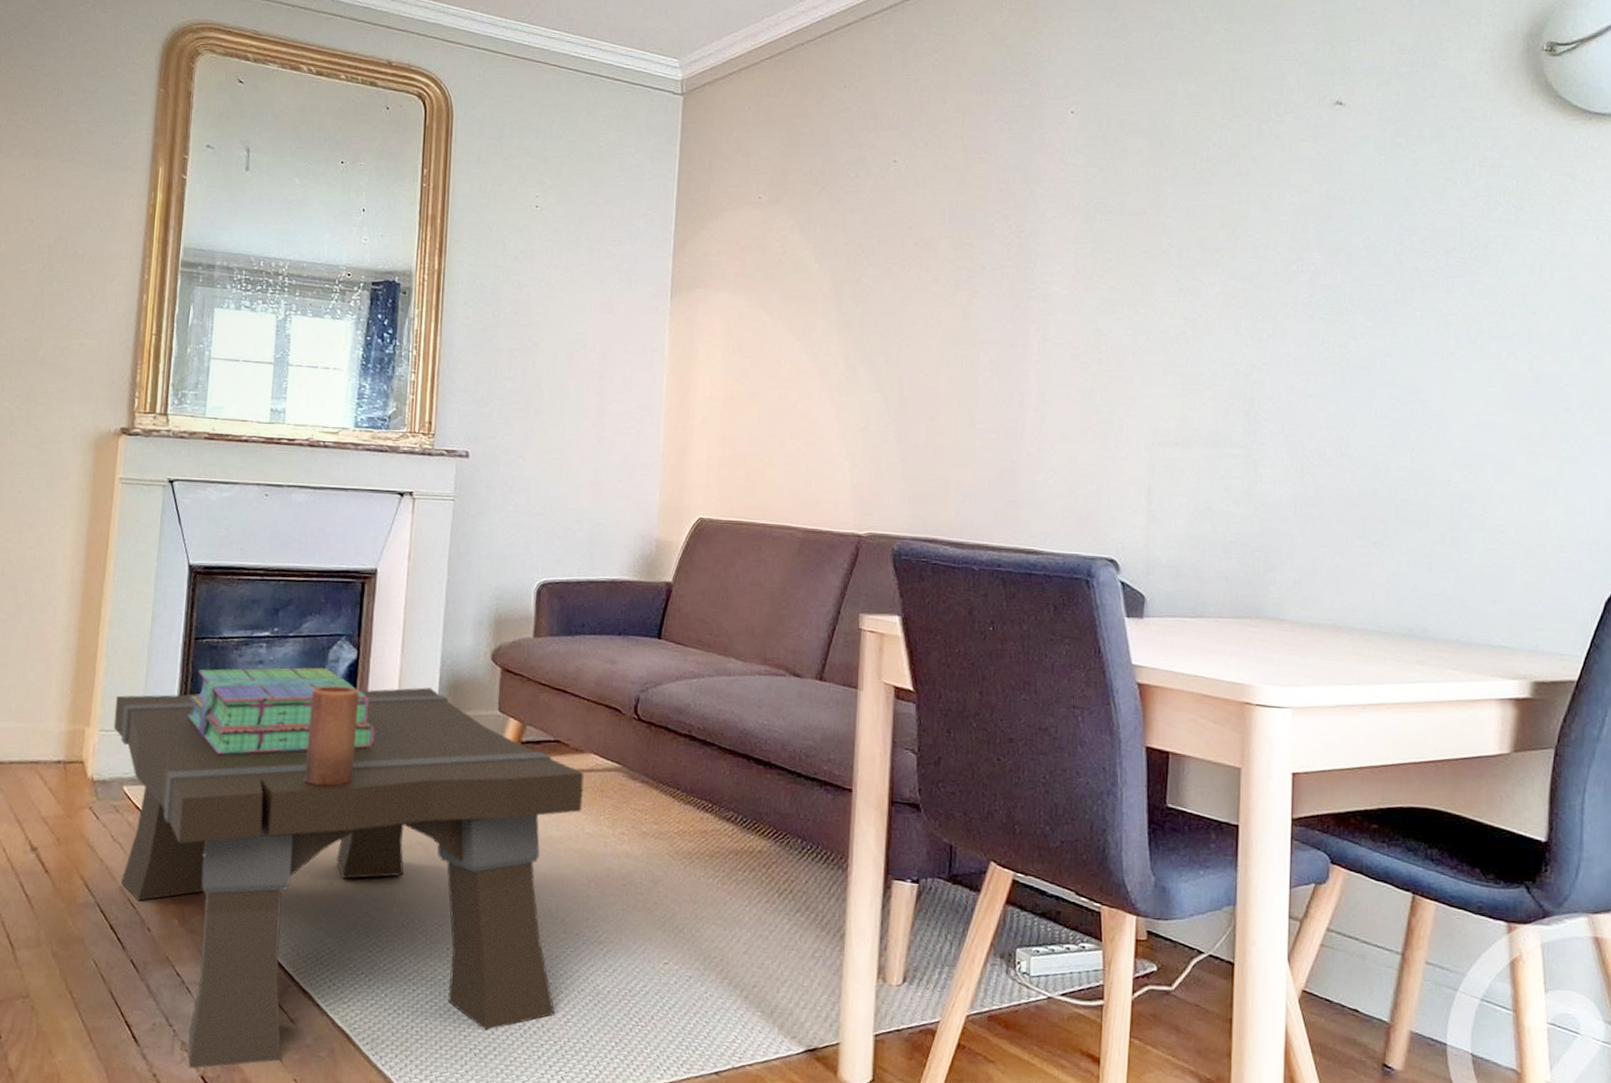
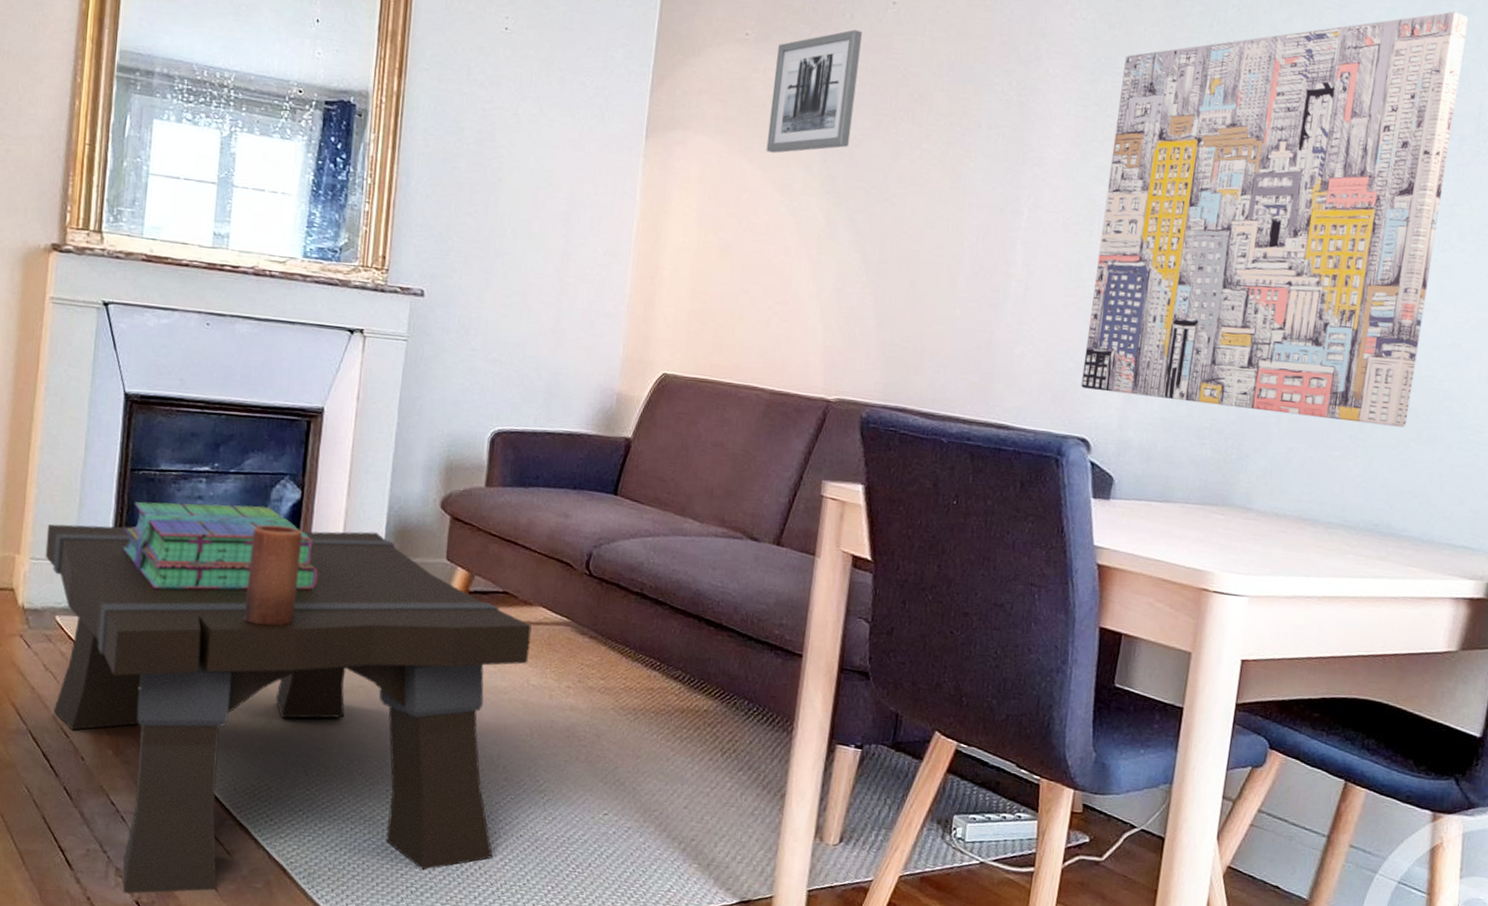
wall art: none [784,188,867,305] -> present [766,30,862,153]
wall art: none [1104,136,1439,531] -> present [1081,11,1469,427]

